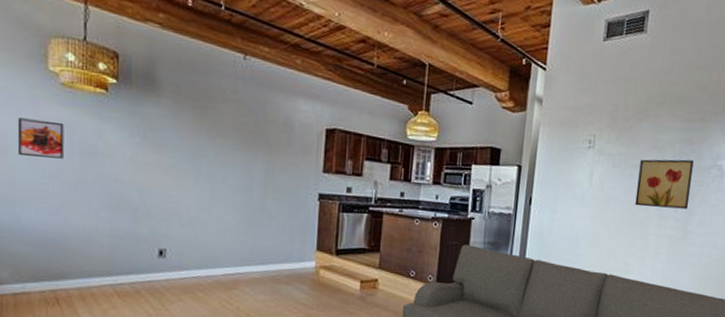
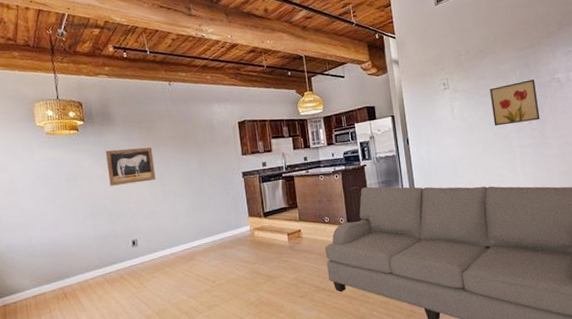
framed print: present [17,117,64,159] -> none [20,161,55,191]
wall art: none [140,126,206,180] -> present [105,147,156,186]

